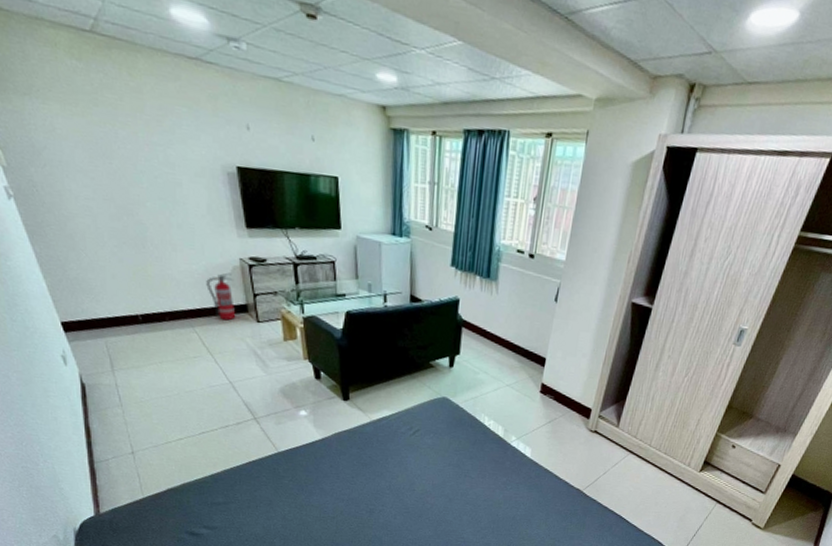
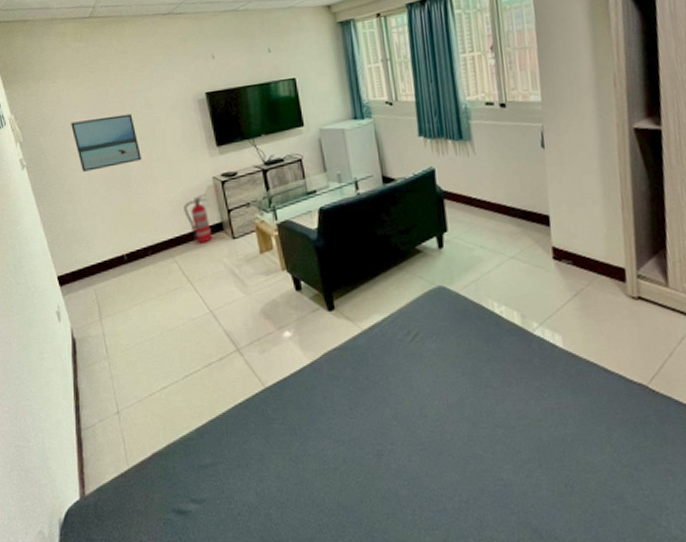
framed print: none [70,159,160,223] -> present [71,113,142,172]

